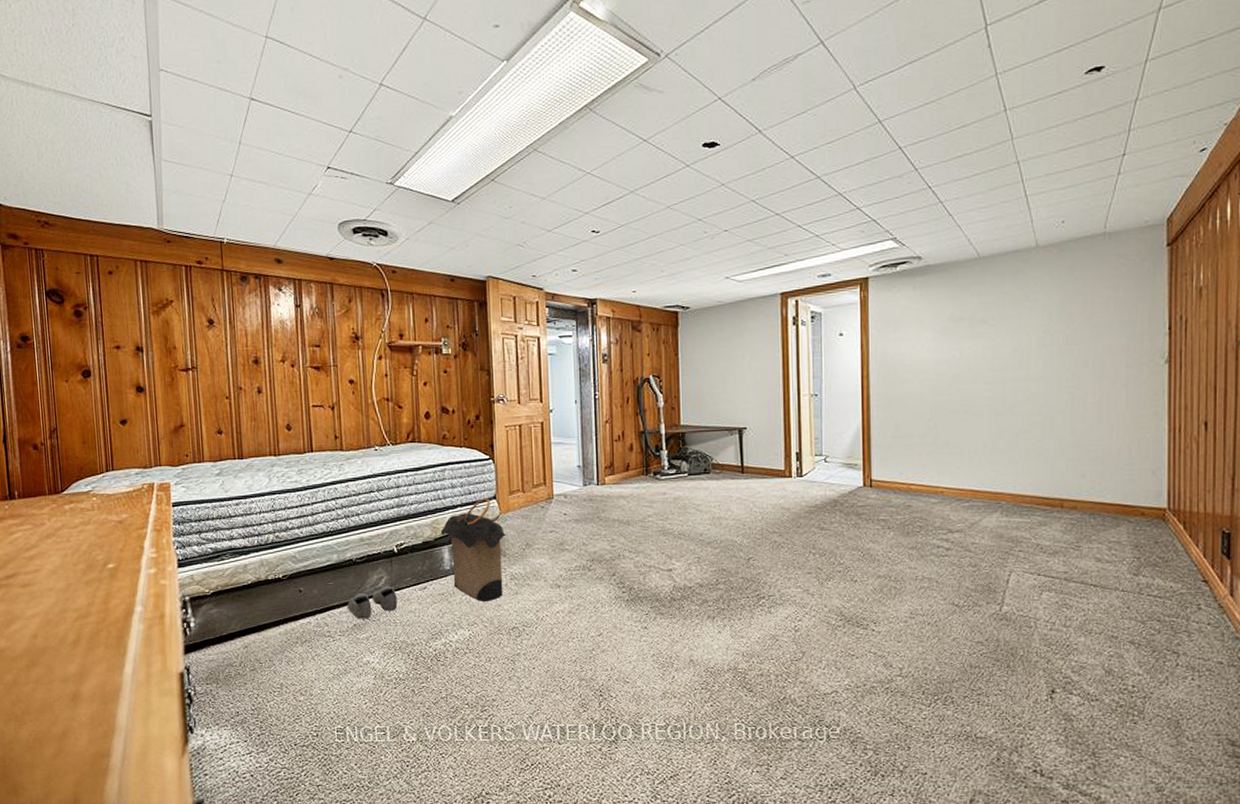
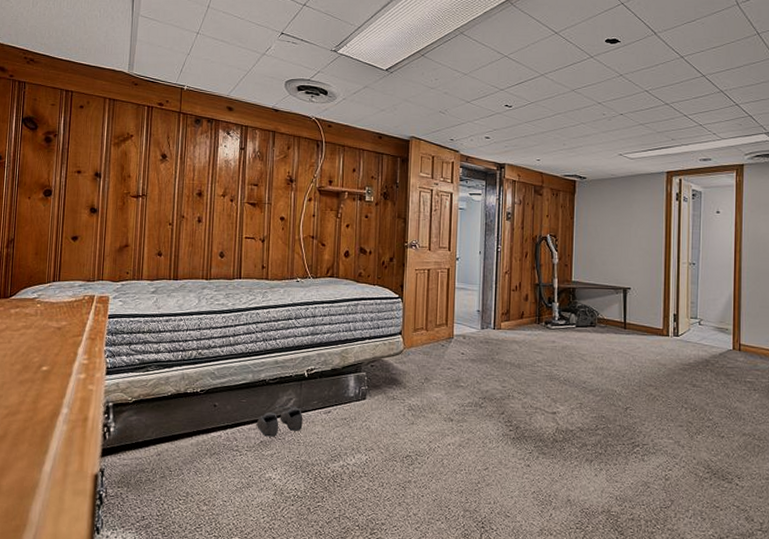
laundry hamper: present [440,498,507,601] -> none [348,333,409,429]

